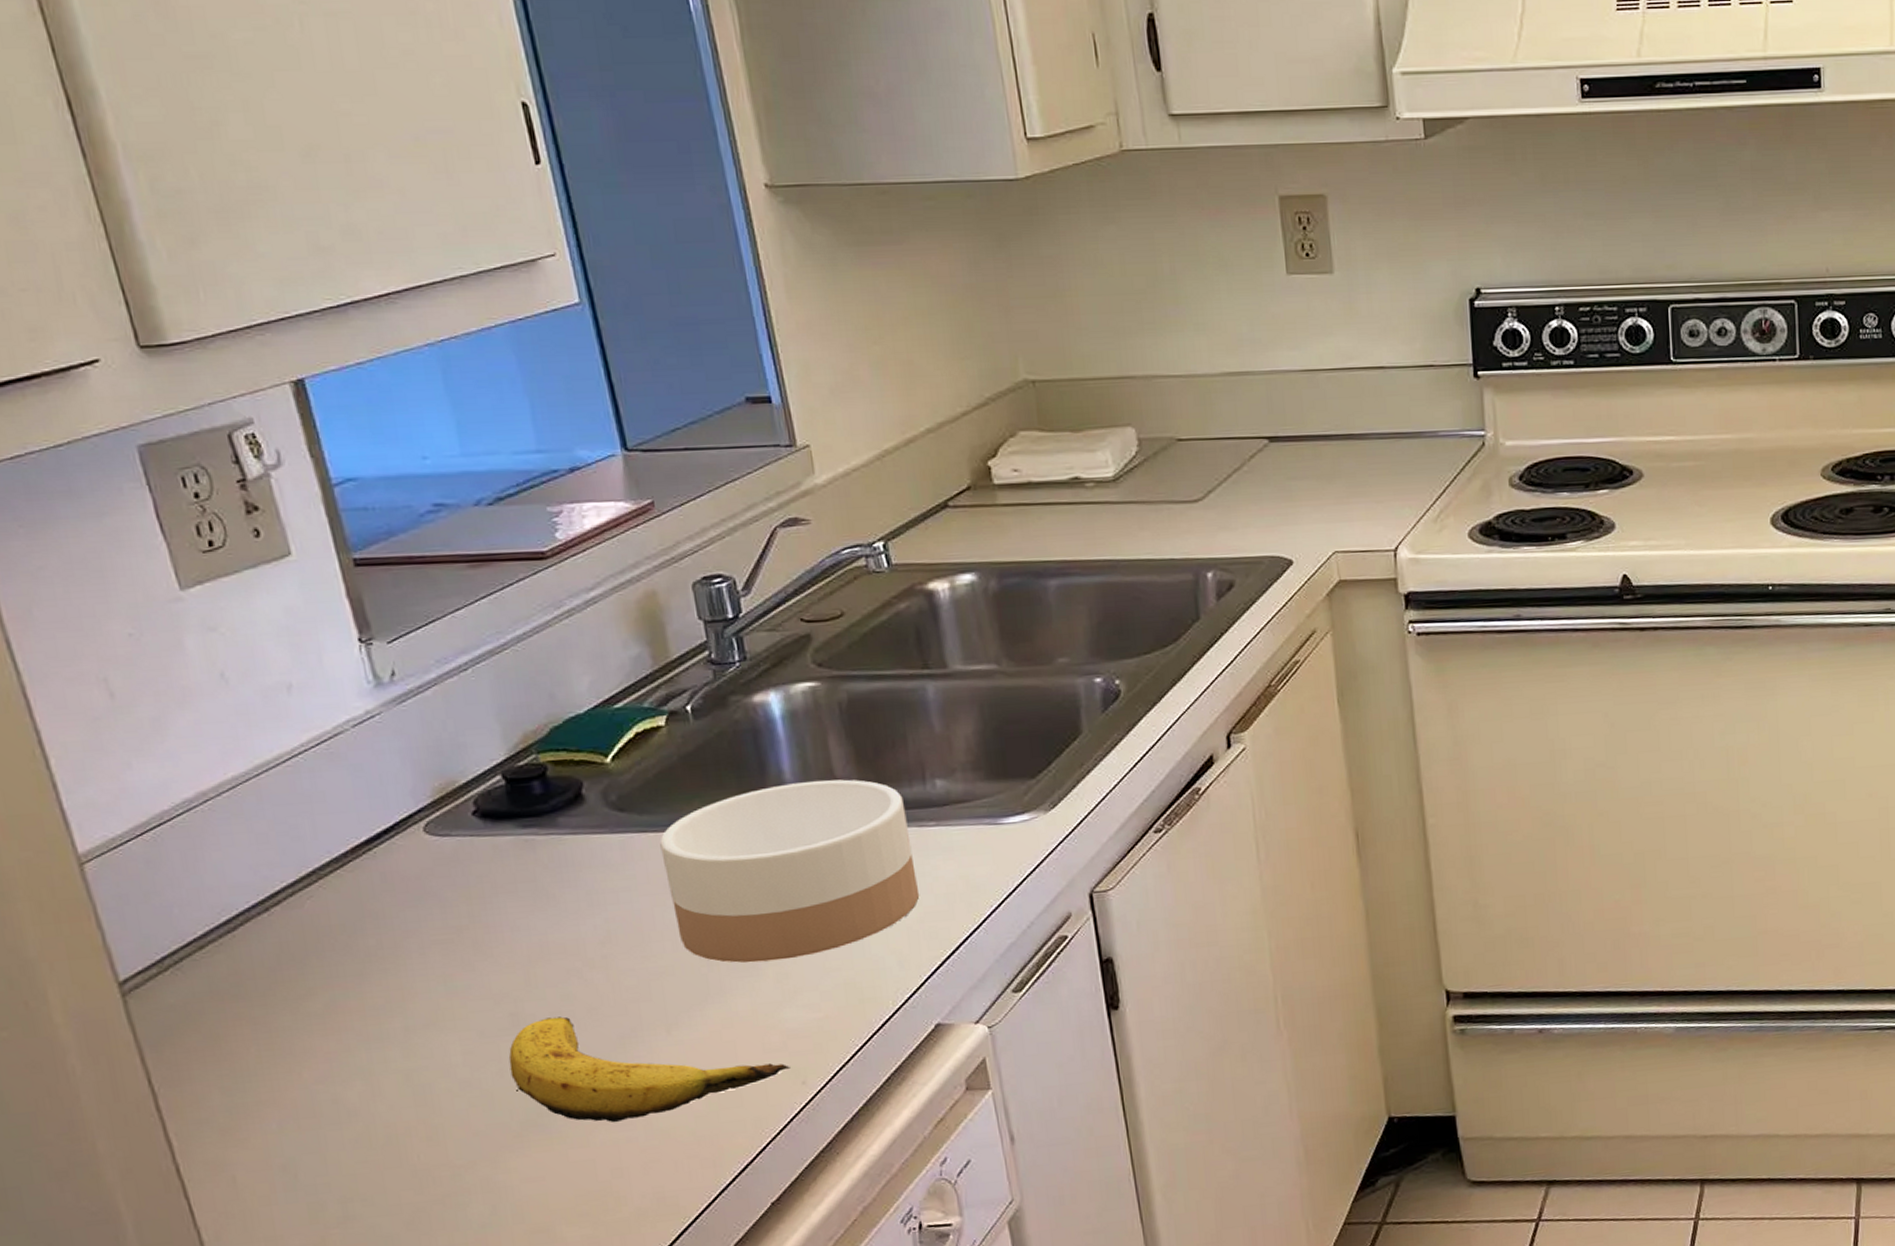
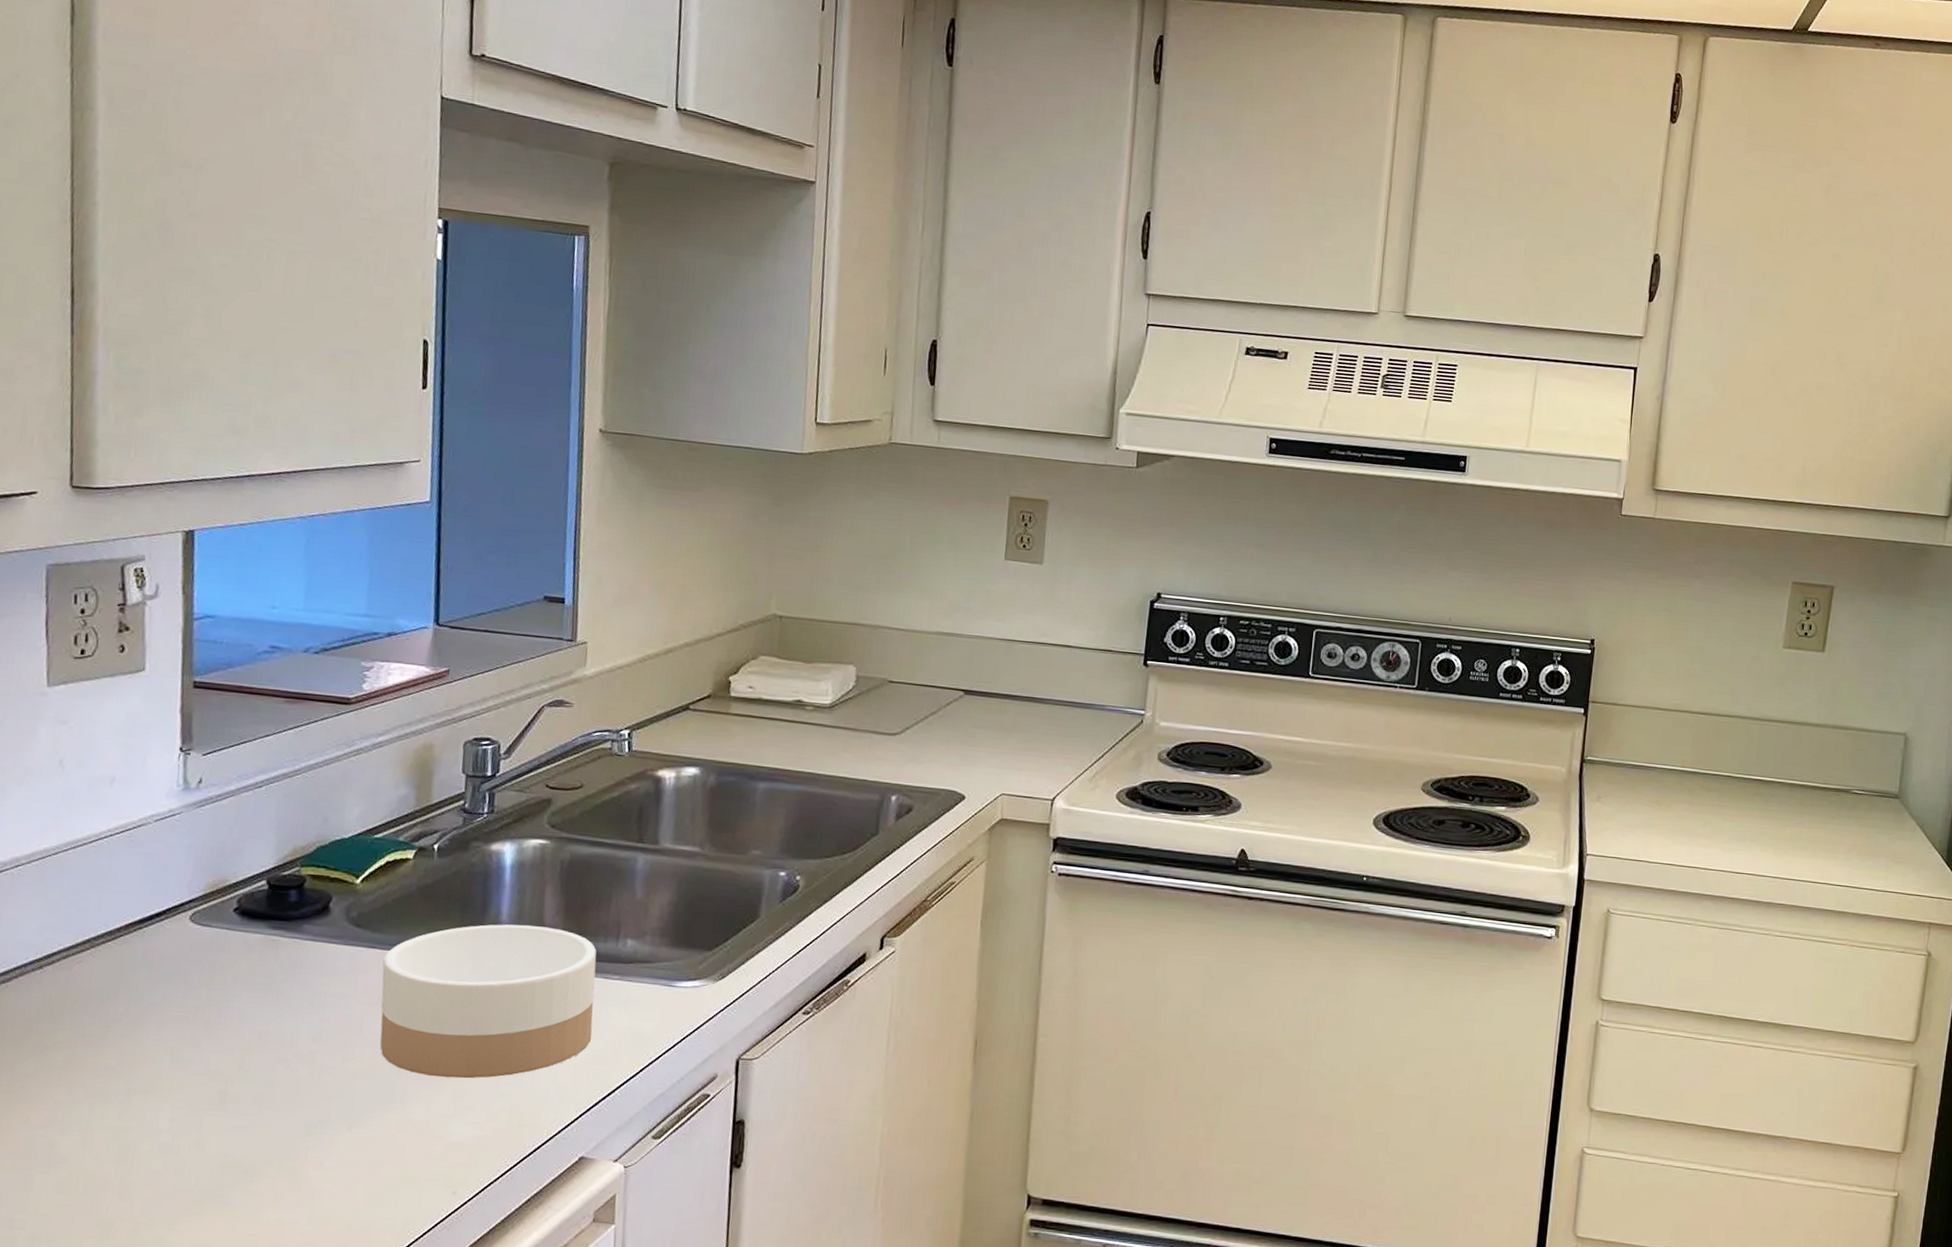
banana: present [508,1016,790,1122] -> none [205,1099,446,1203]

